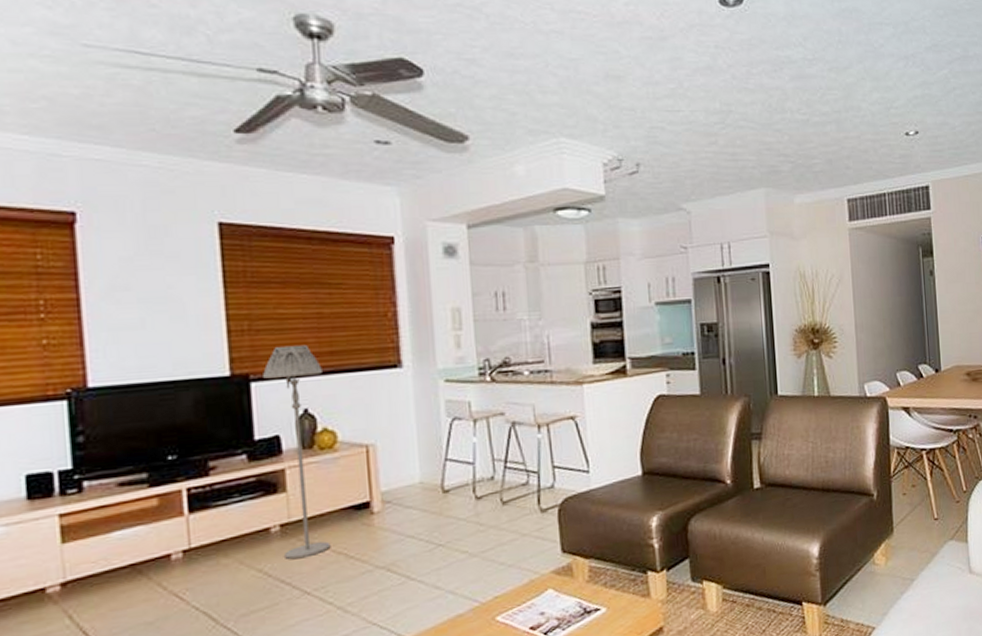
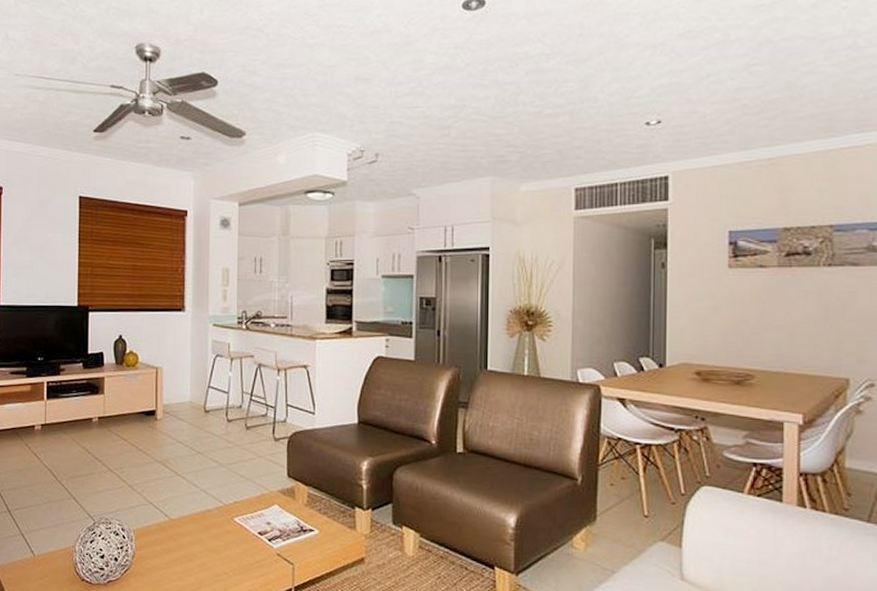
floor lamp: present [263,344,331,560] -> none [97,287,133,445]

